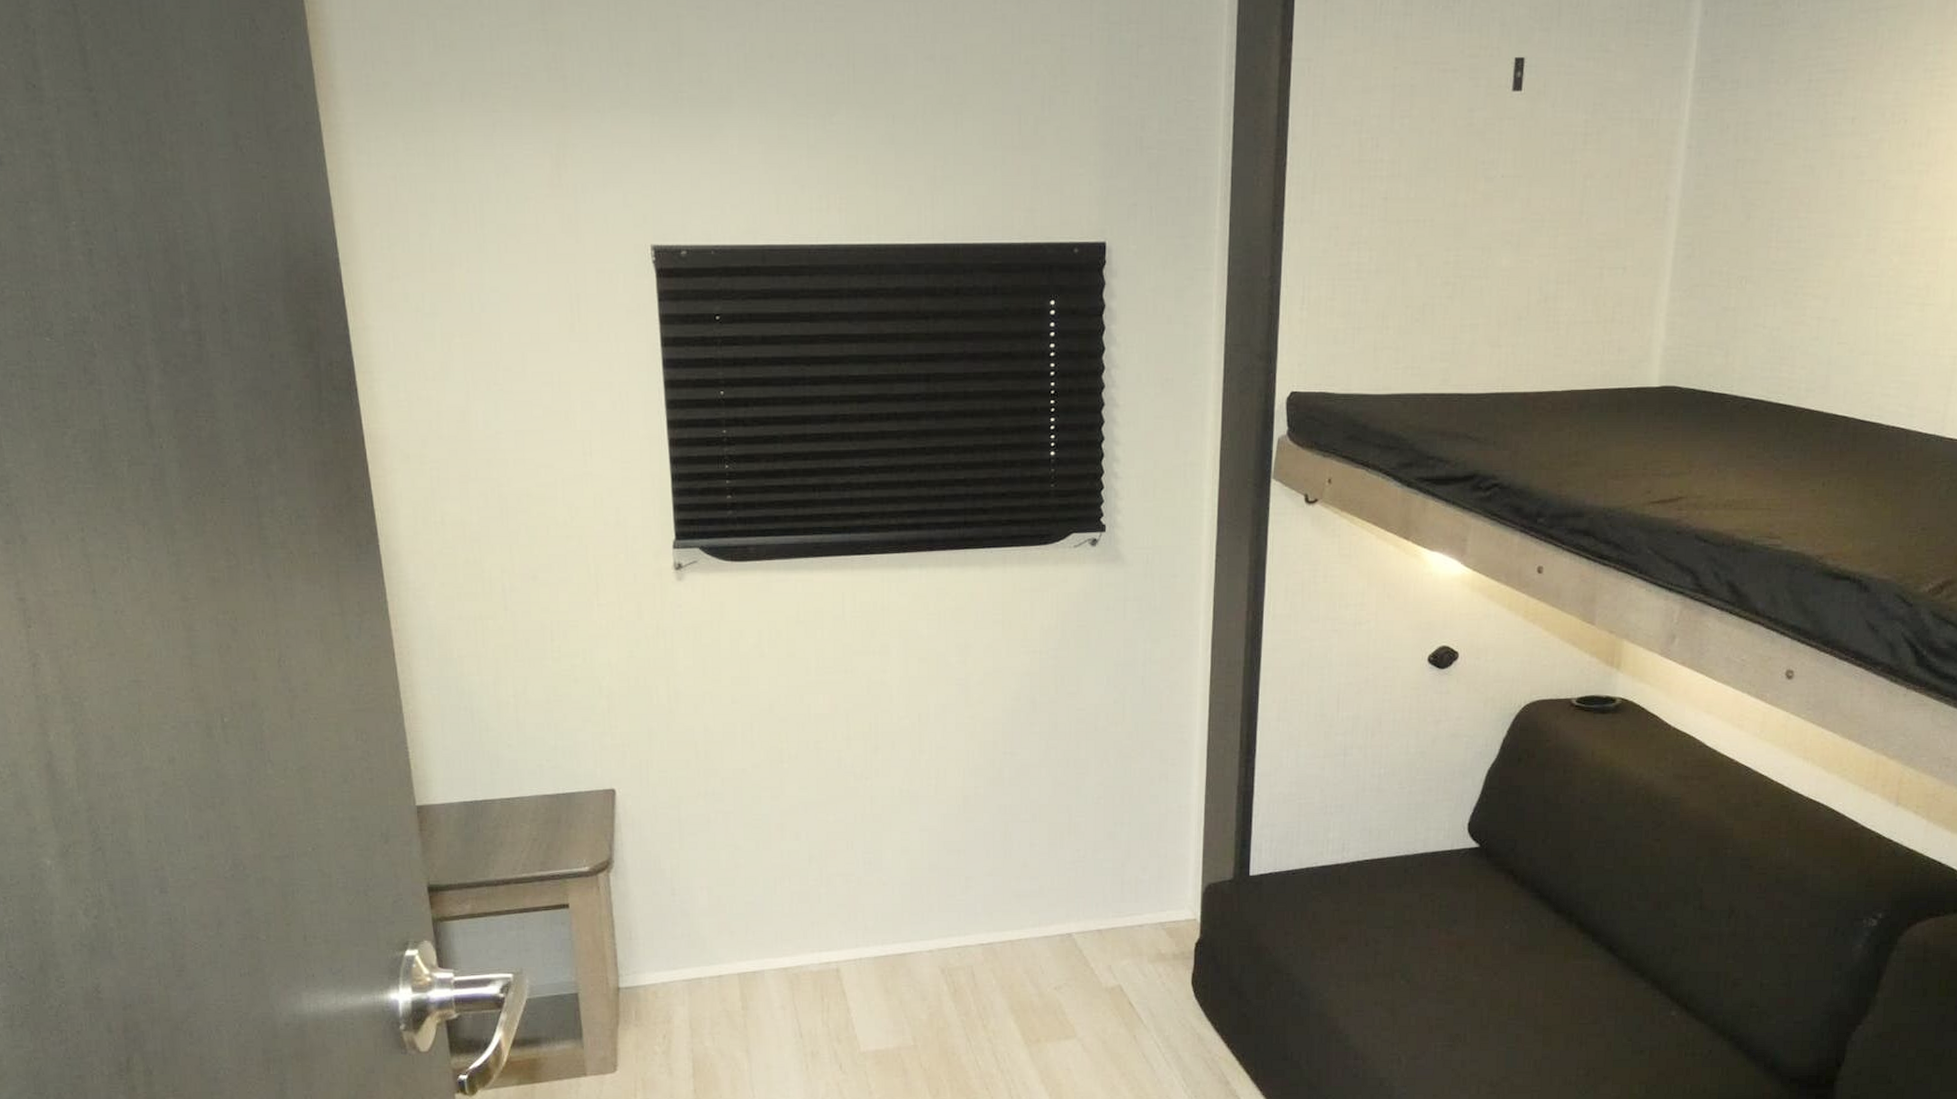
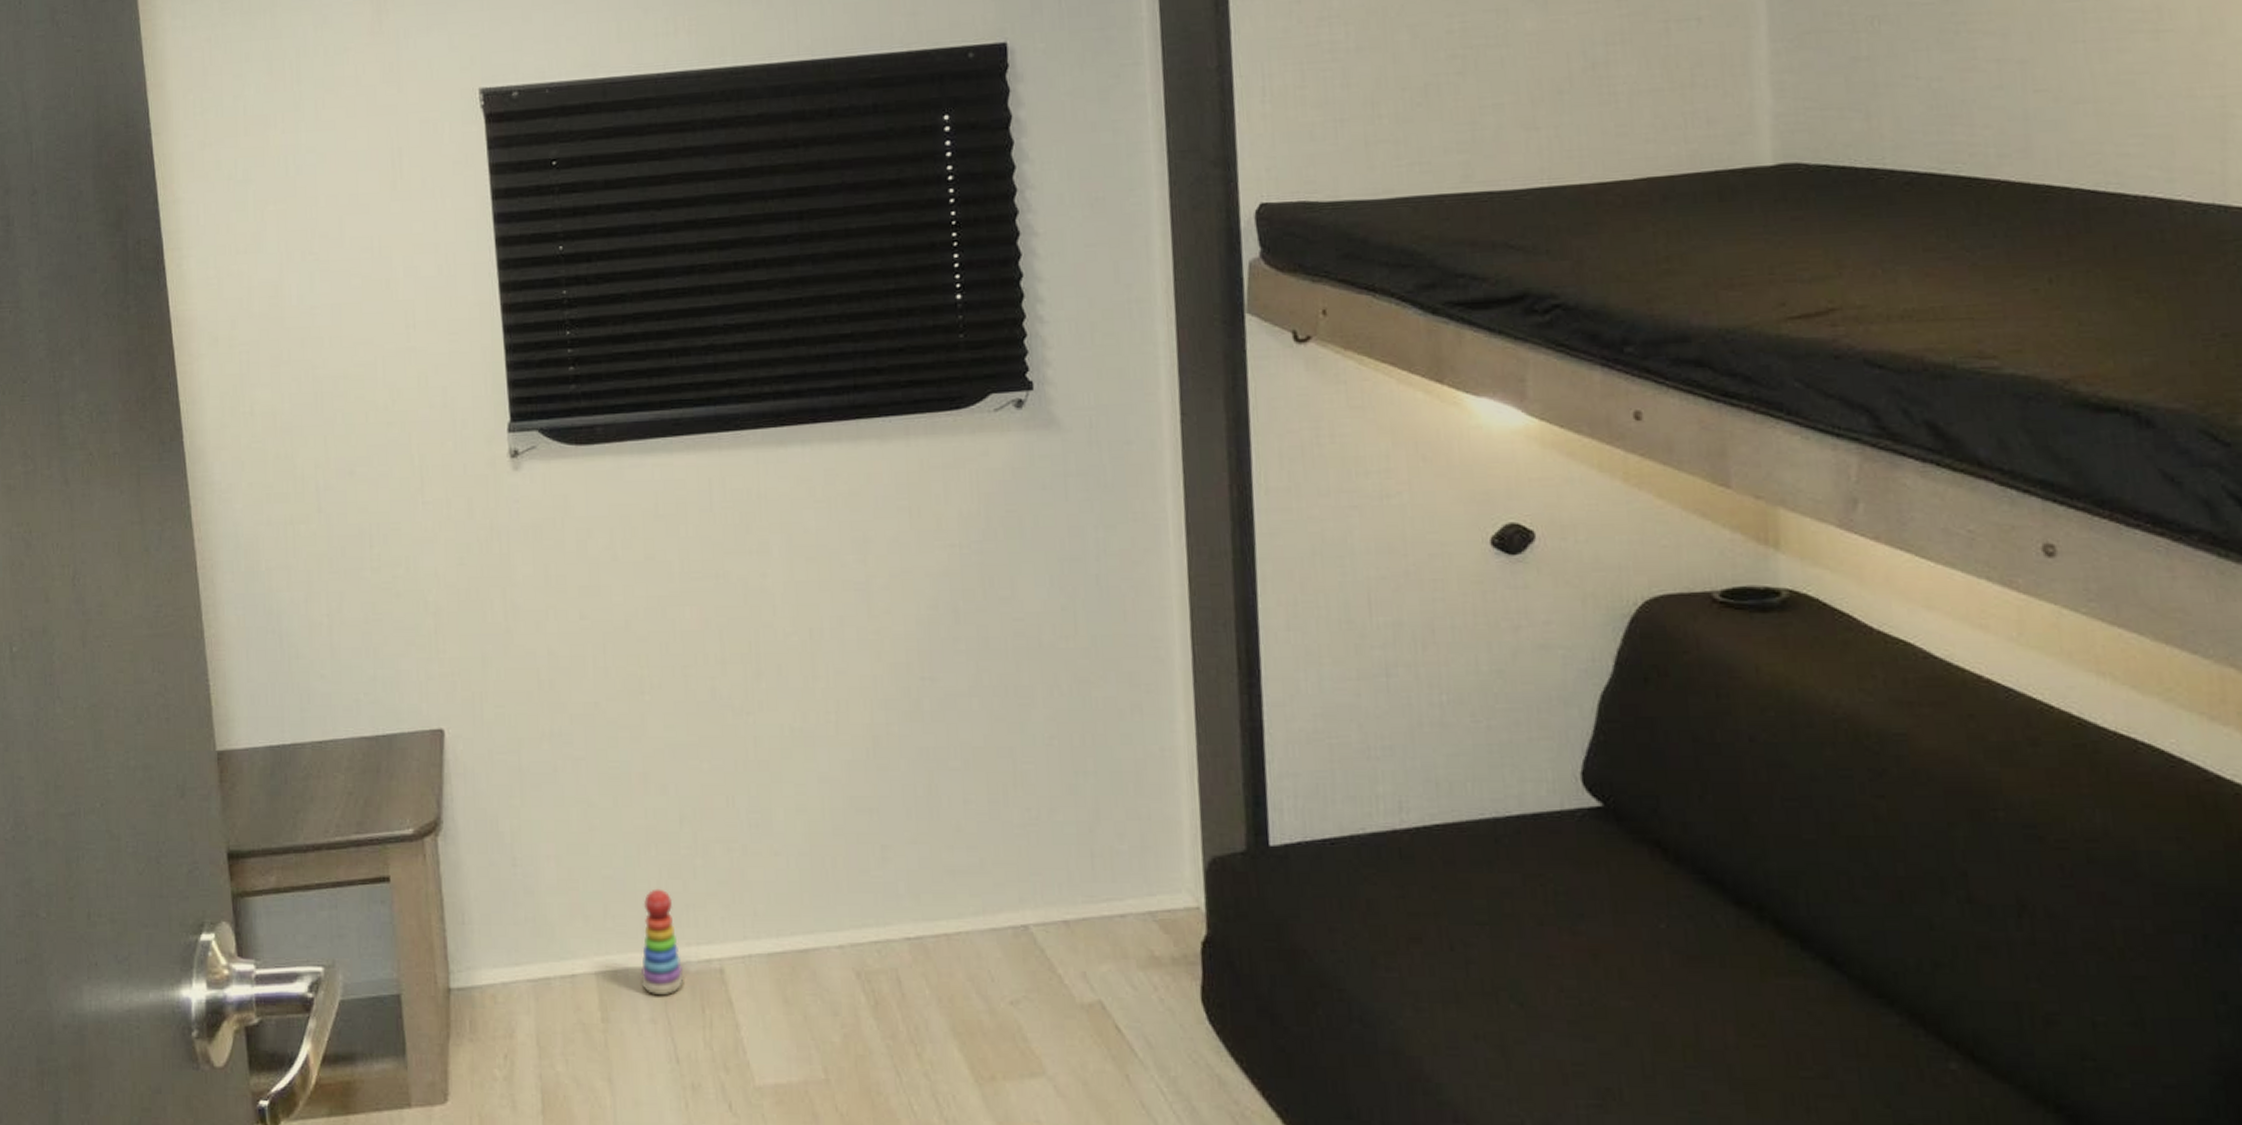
stacking toy: none [774,911,808,988] -> present [641,888,684,995]

